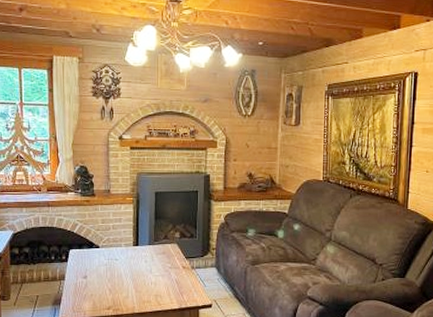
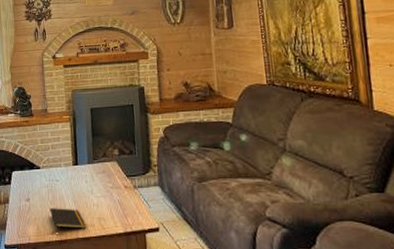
notepad: none [107,285,143,308] -> present [50,208,86,233]

